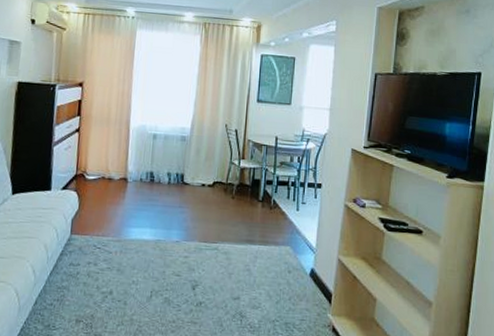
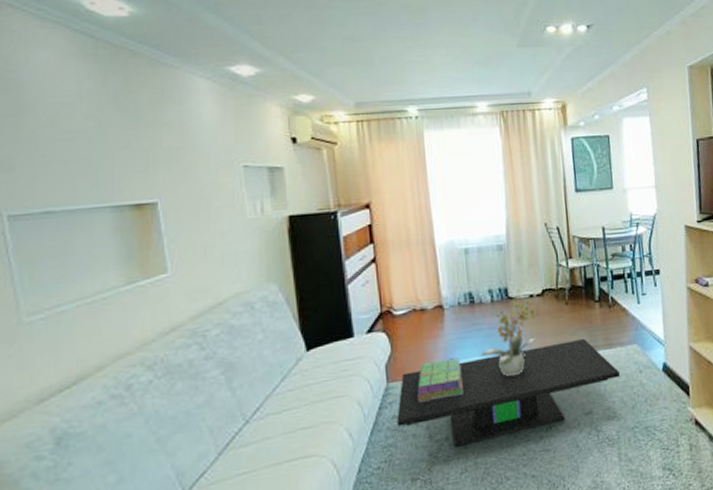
coffee table: none [72,229,271,302] -> present [397,338,621,447]
stack of books: none [93,224,134,258] -> present [417,357,463,403]
potted plant: none [151,182,208,252] -> present [480,295,539,377]

